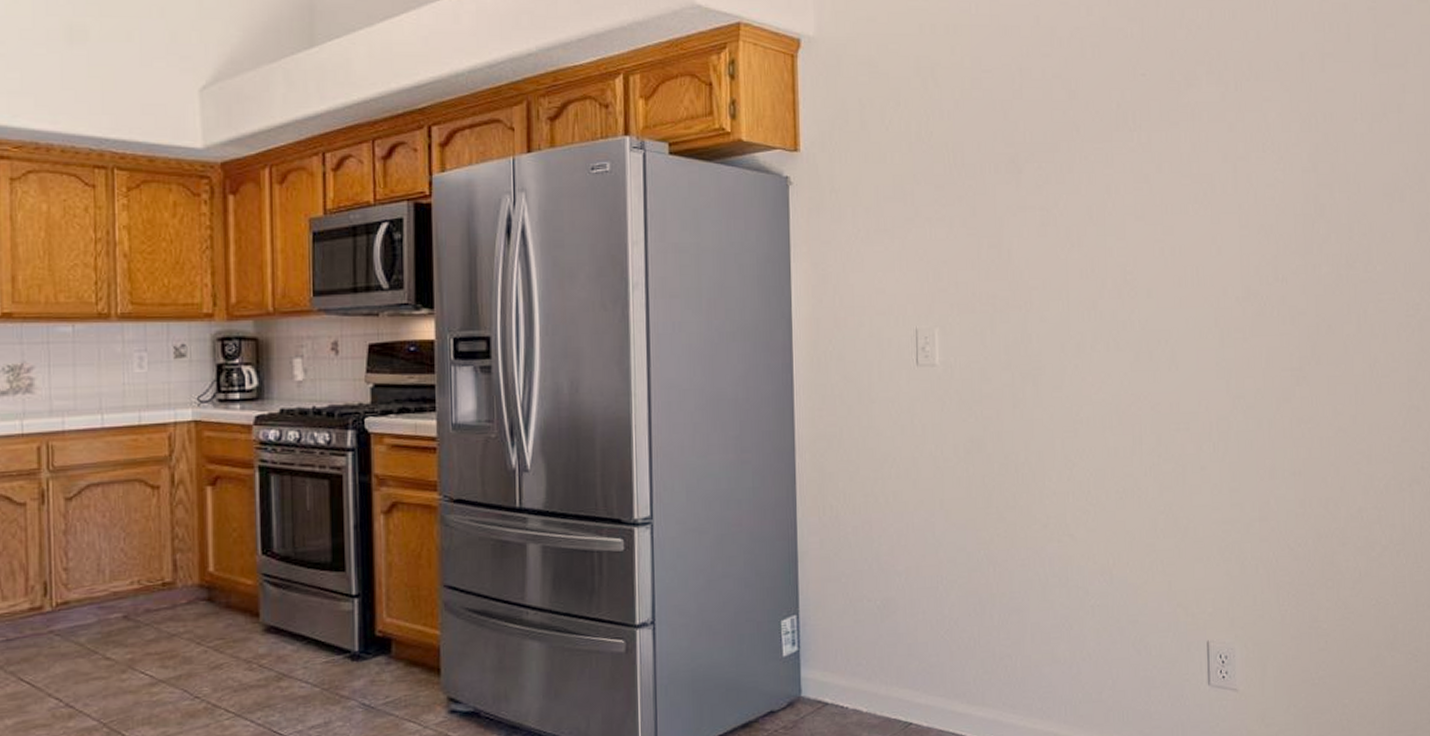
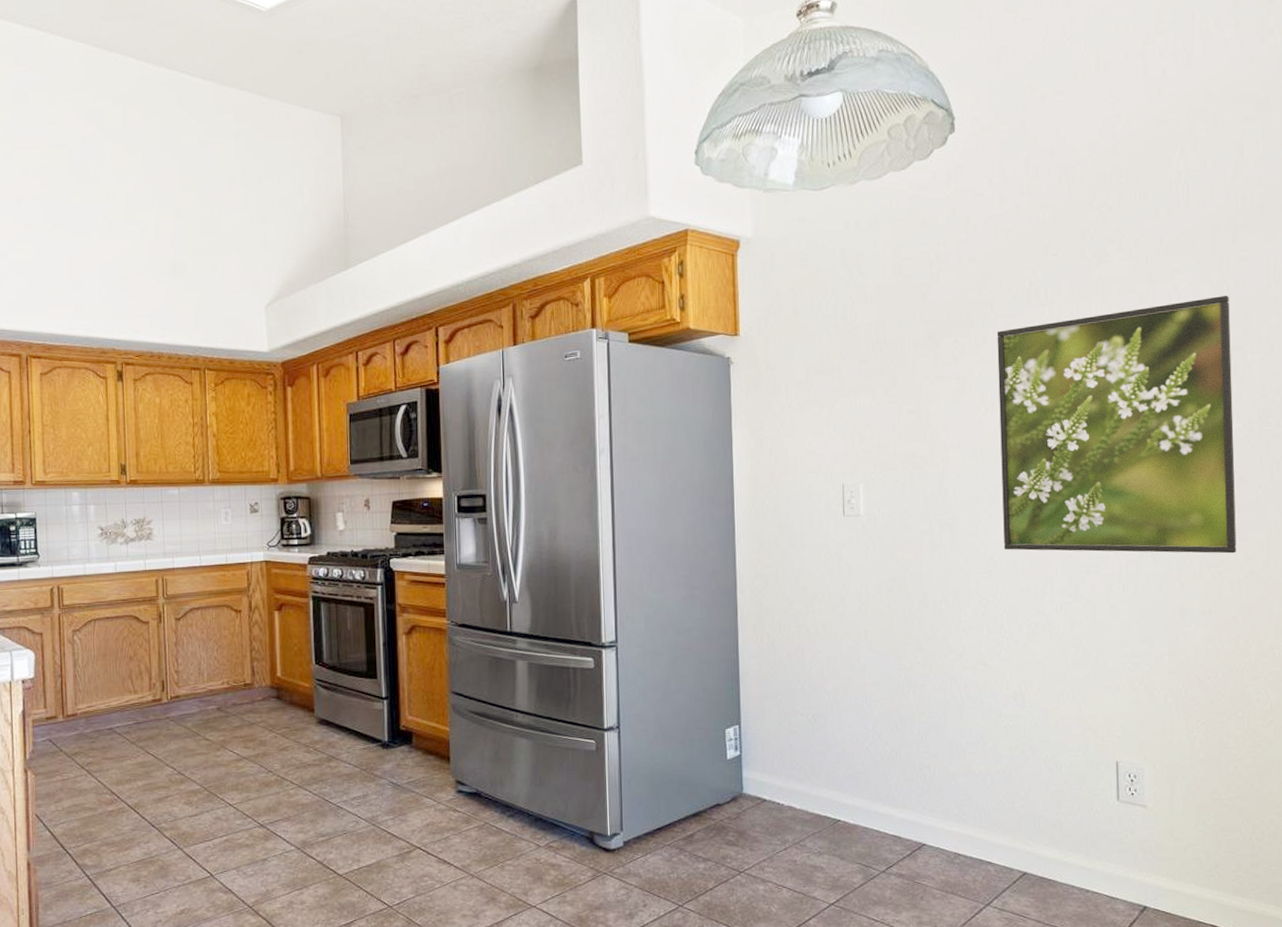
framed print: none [1083,128,1326,409] -> present [997,295,1237,554]

